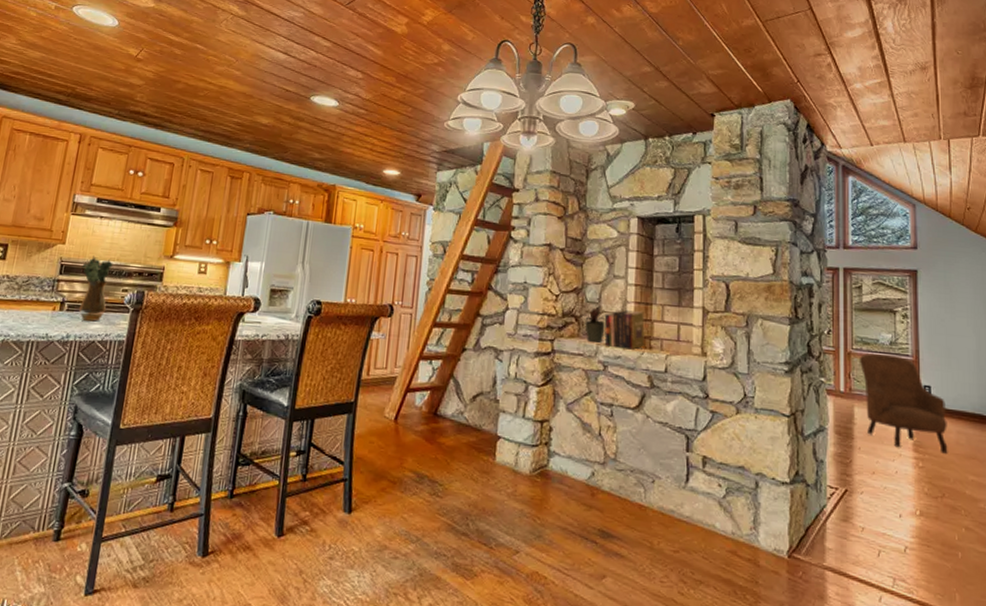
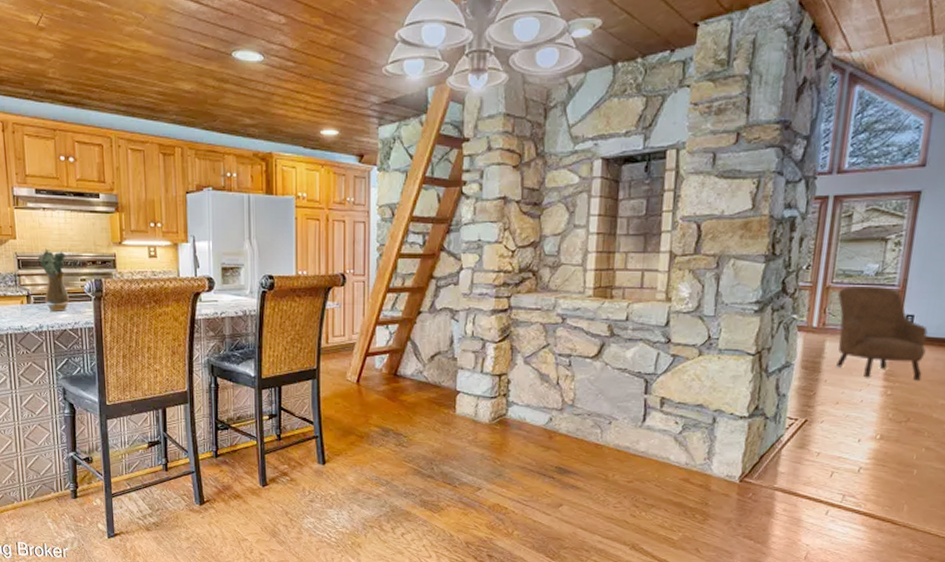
potted plant: present [580,305,606,343] -> none [537,258,565,296]
books: present [604,309,645,350] -> none [563,259,606,301]

